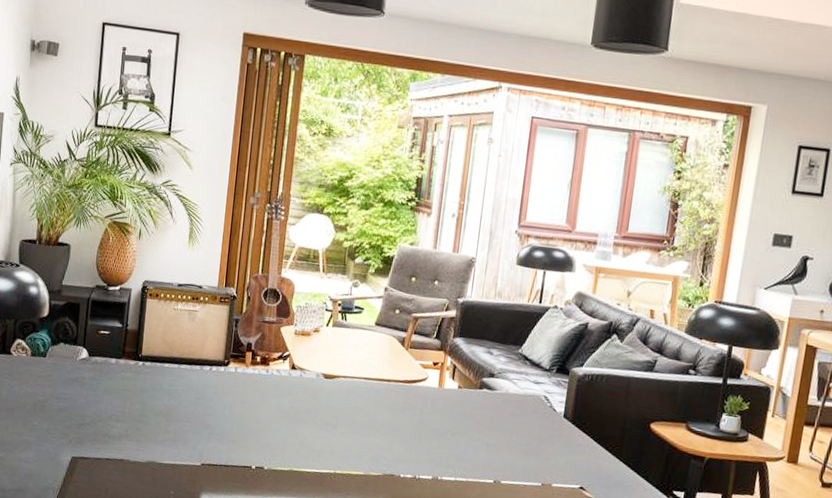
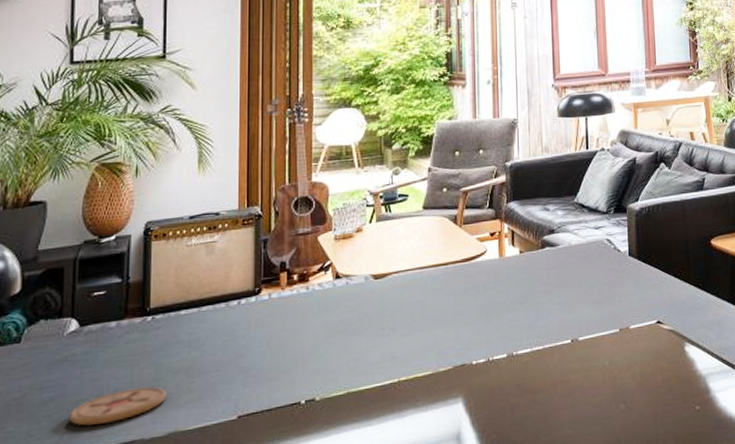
coaster: none [77,416,149,441] -> present [69,386,166,426]

